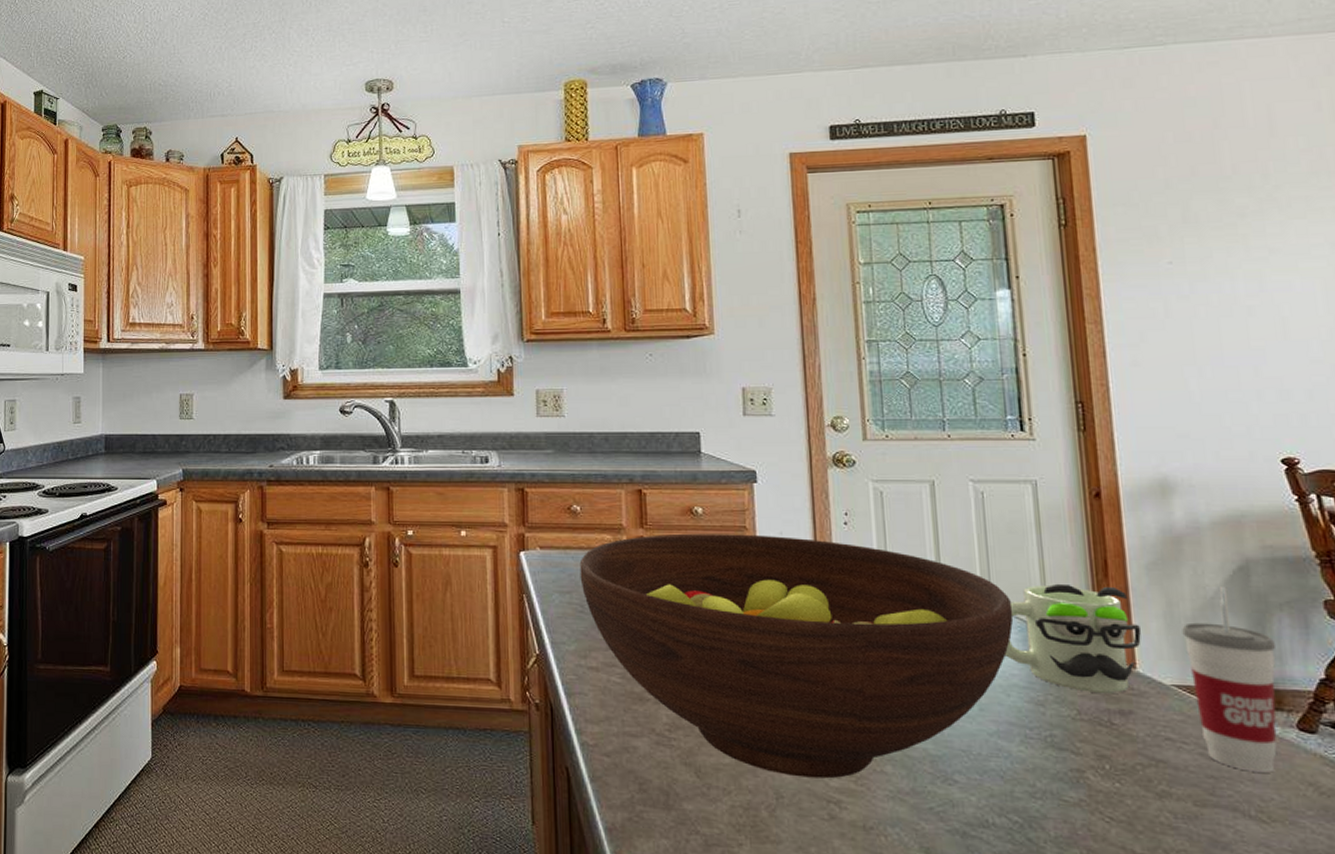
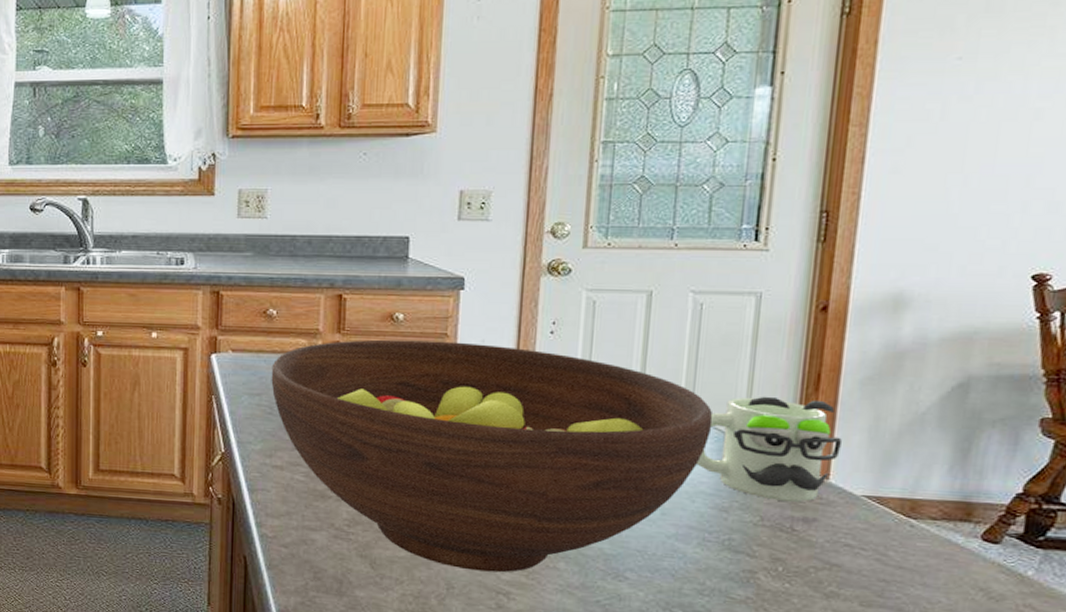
cup: present [1182,585,1277,773] -> none [883,402,978,578]

